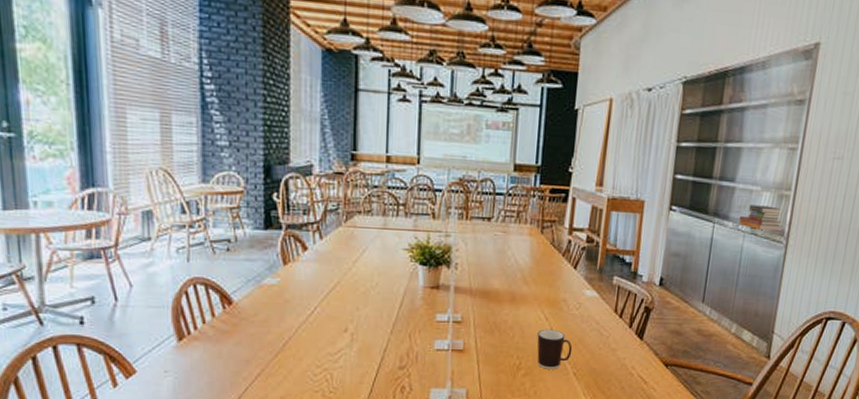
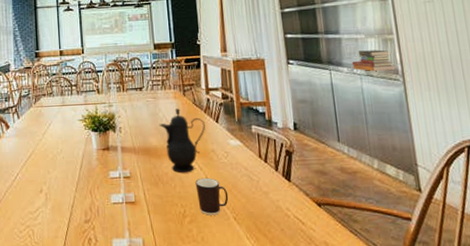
coffeepot: none [505,248,560,323] -> present [159,108,205,173]

